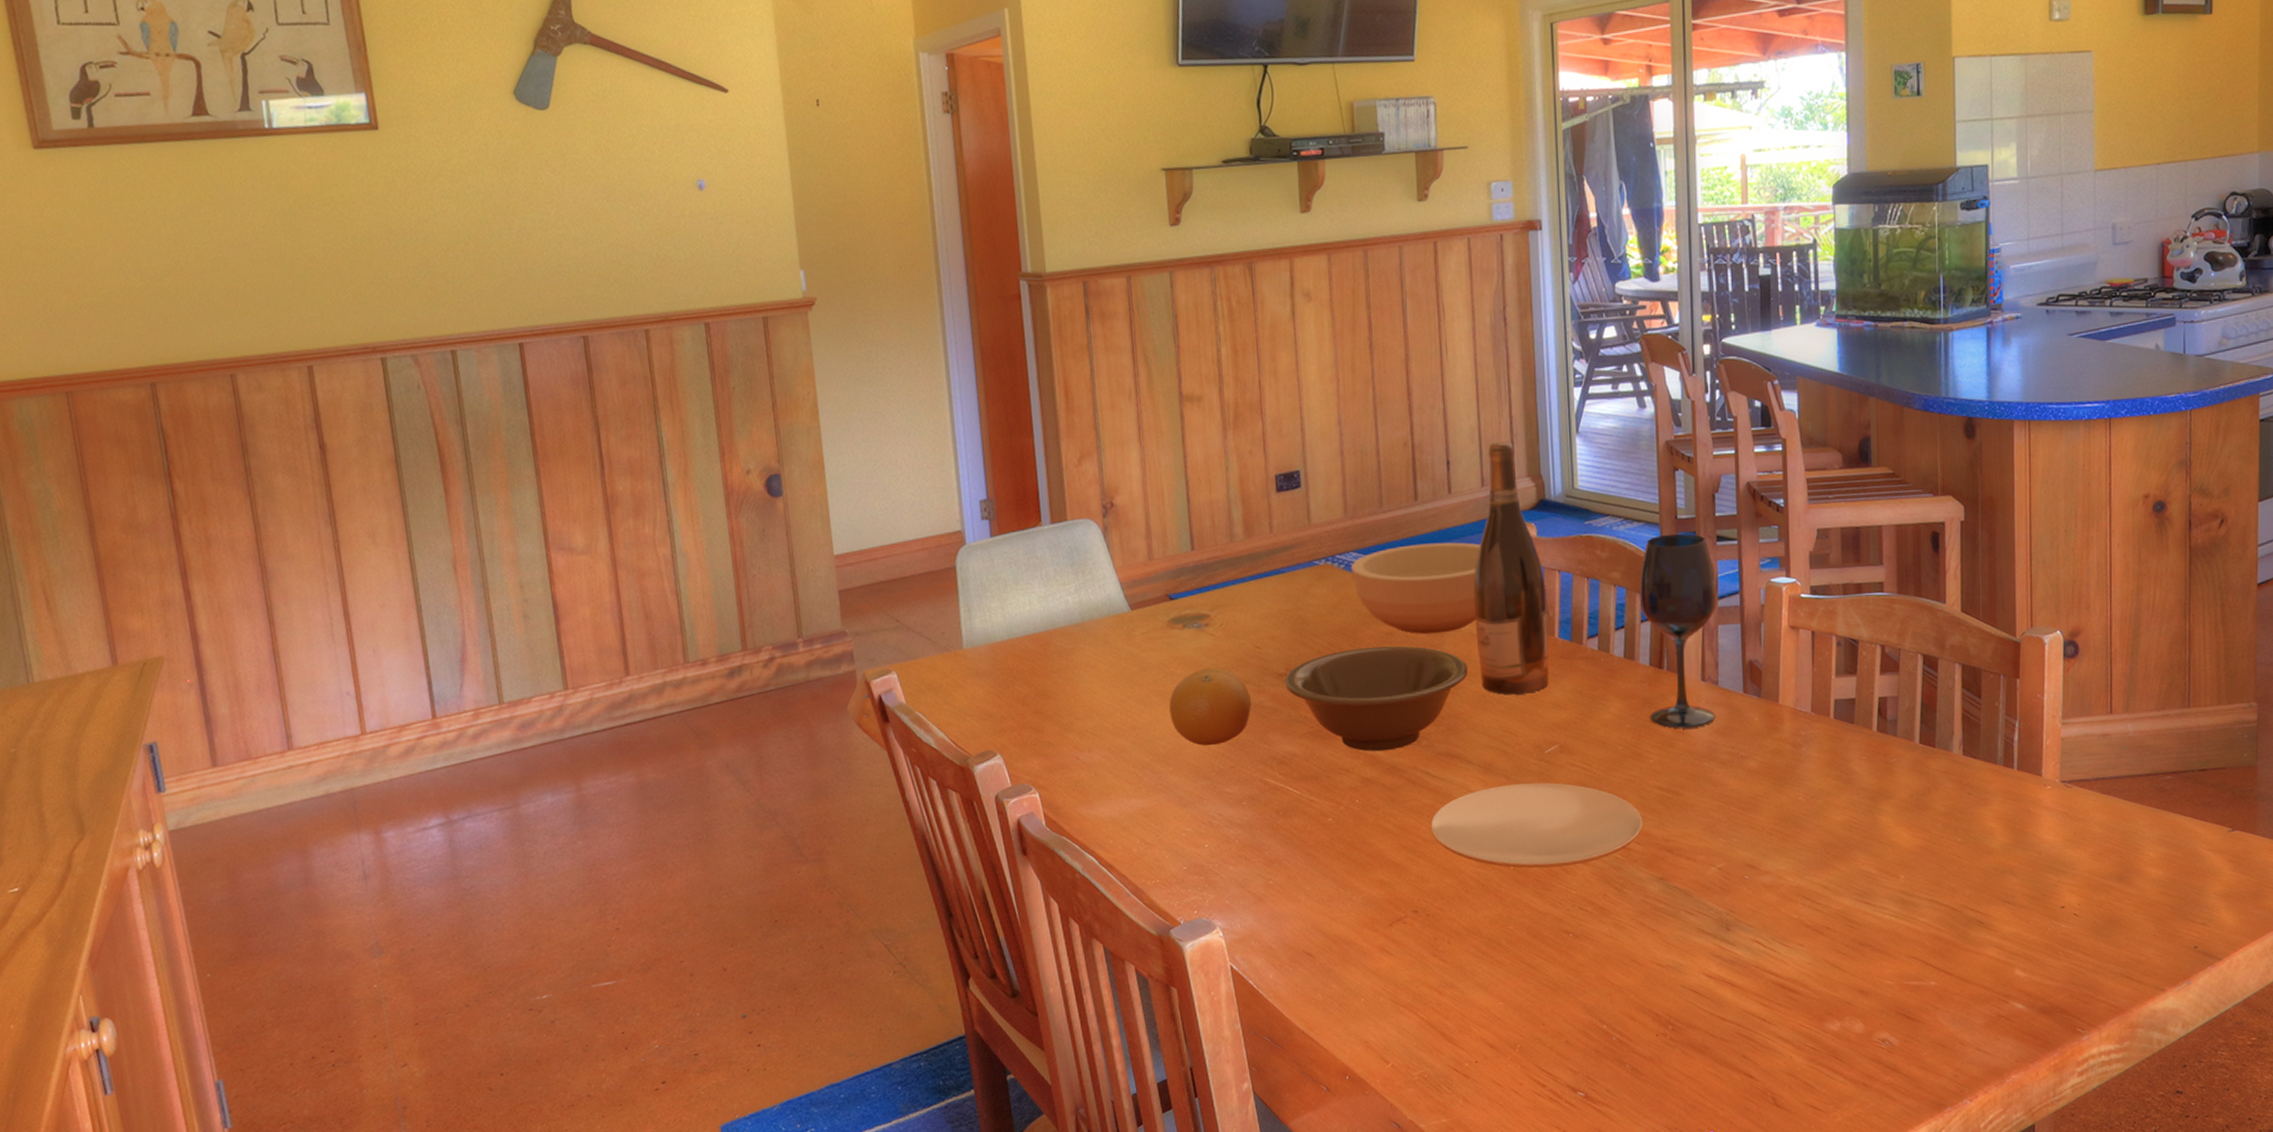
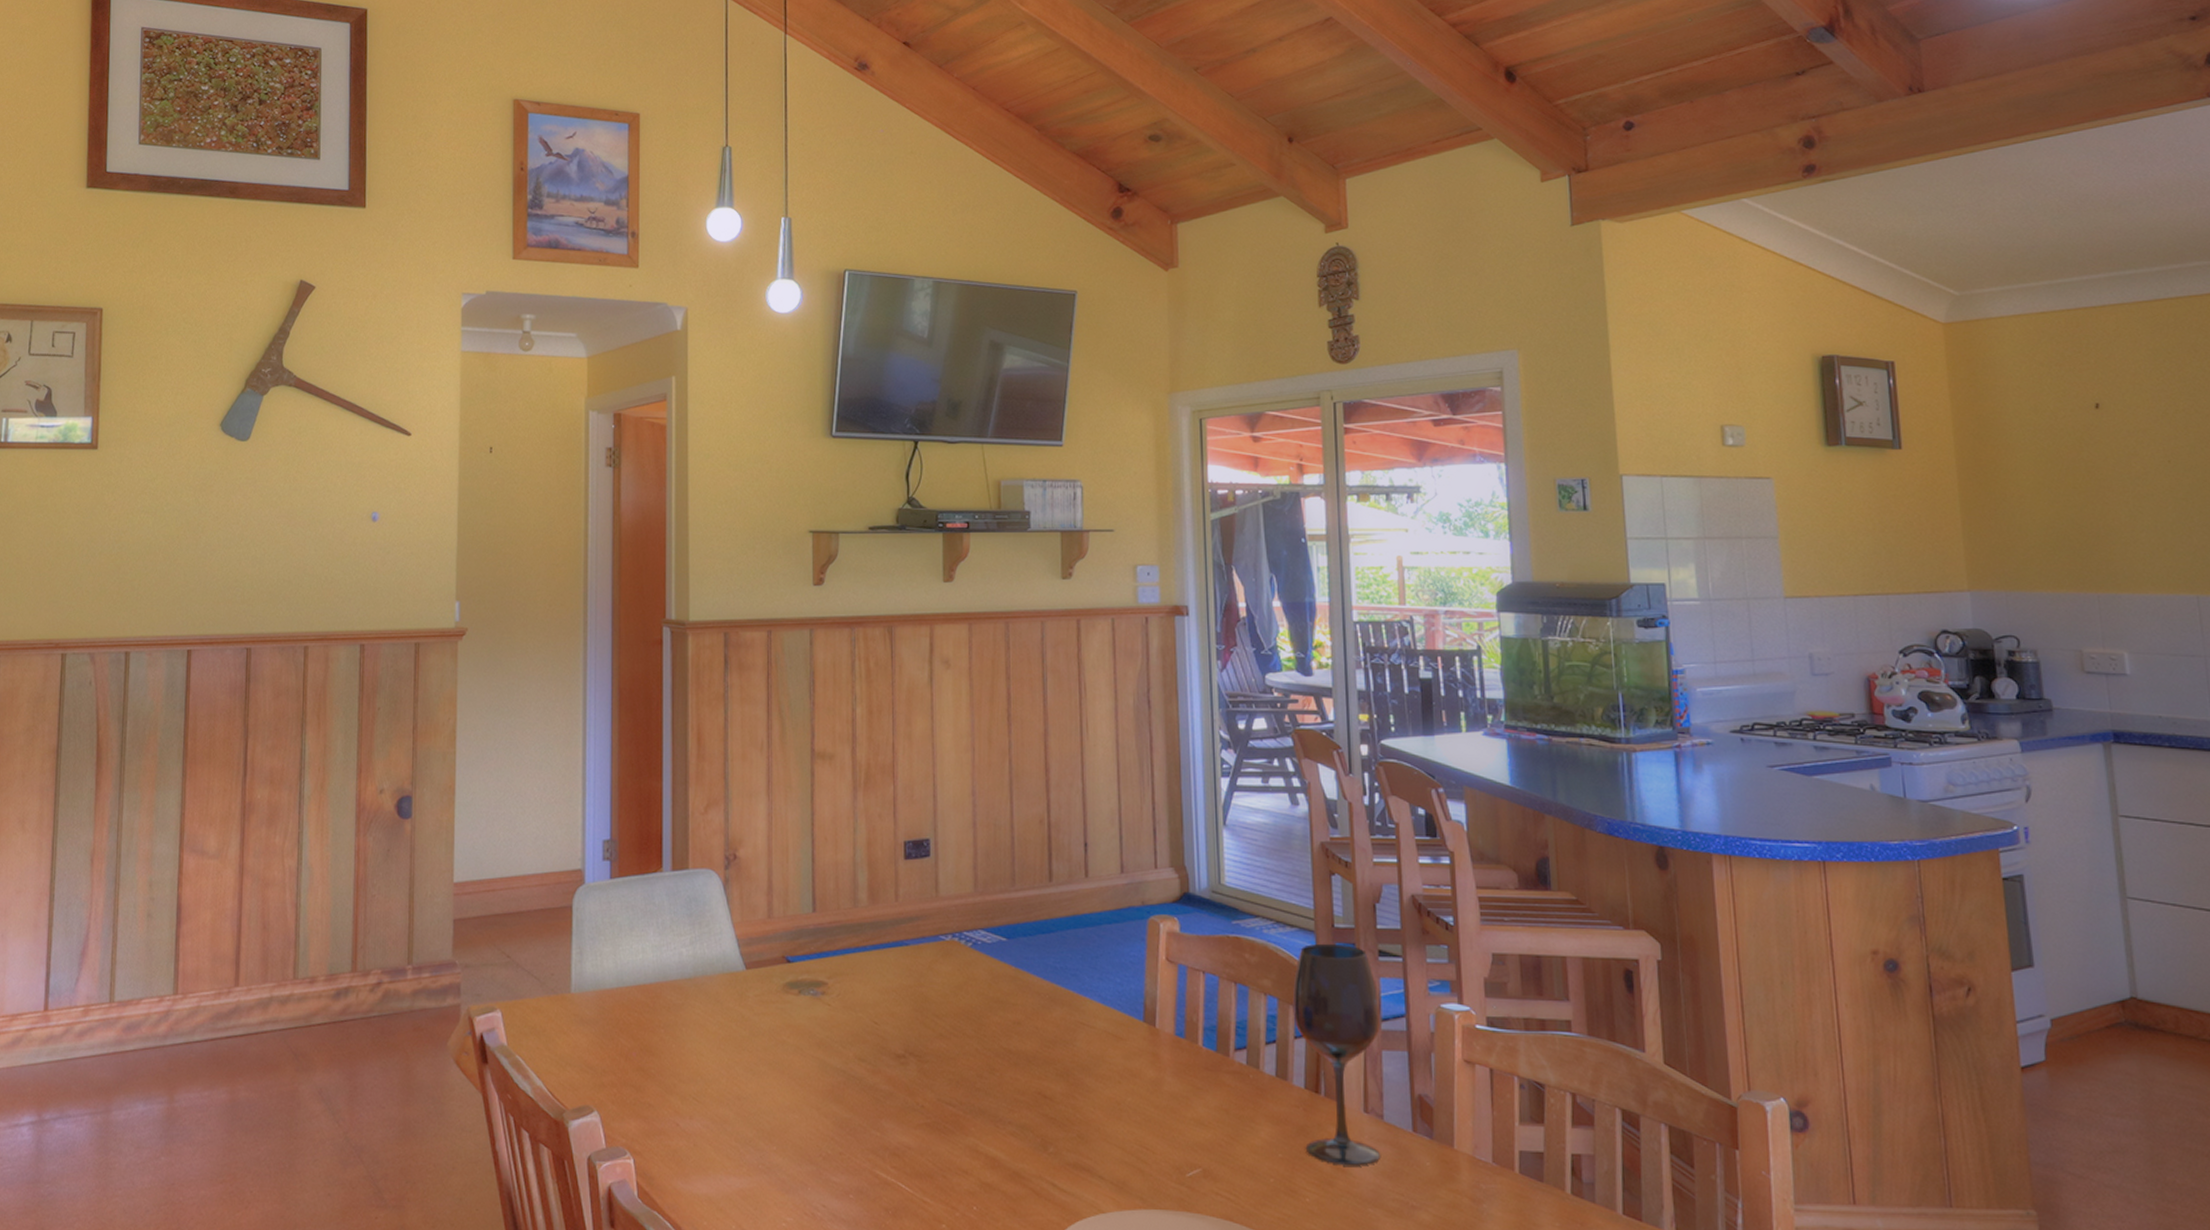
fruit: present [1169,668,1252,746] -> none [778,1041,866,1126]
decorative bowl: present [1284,645,1469,752] -> none [901,1035,1102,1154]
bowl: present [1350,542,1481,635] -> none [978,928,1118,1028]
wine bottle: present [1473,441,1549,695] -> none [1110,828,1192,1106]

